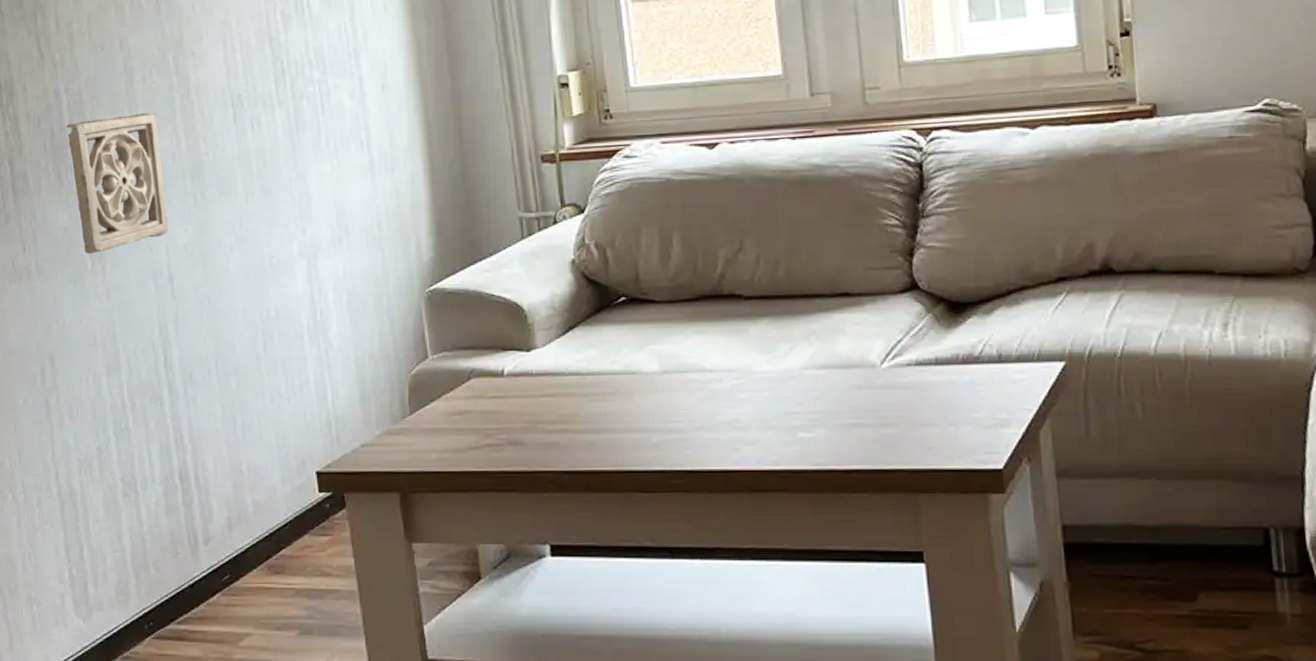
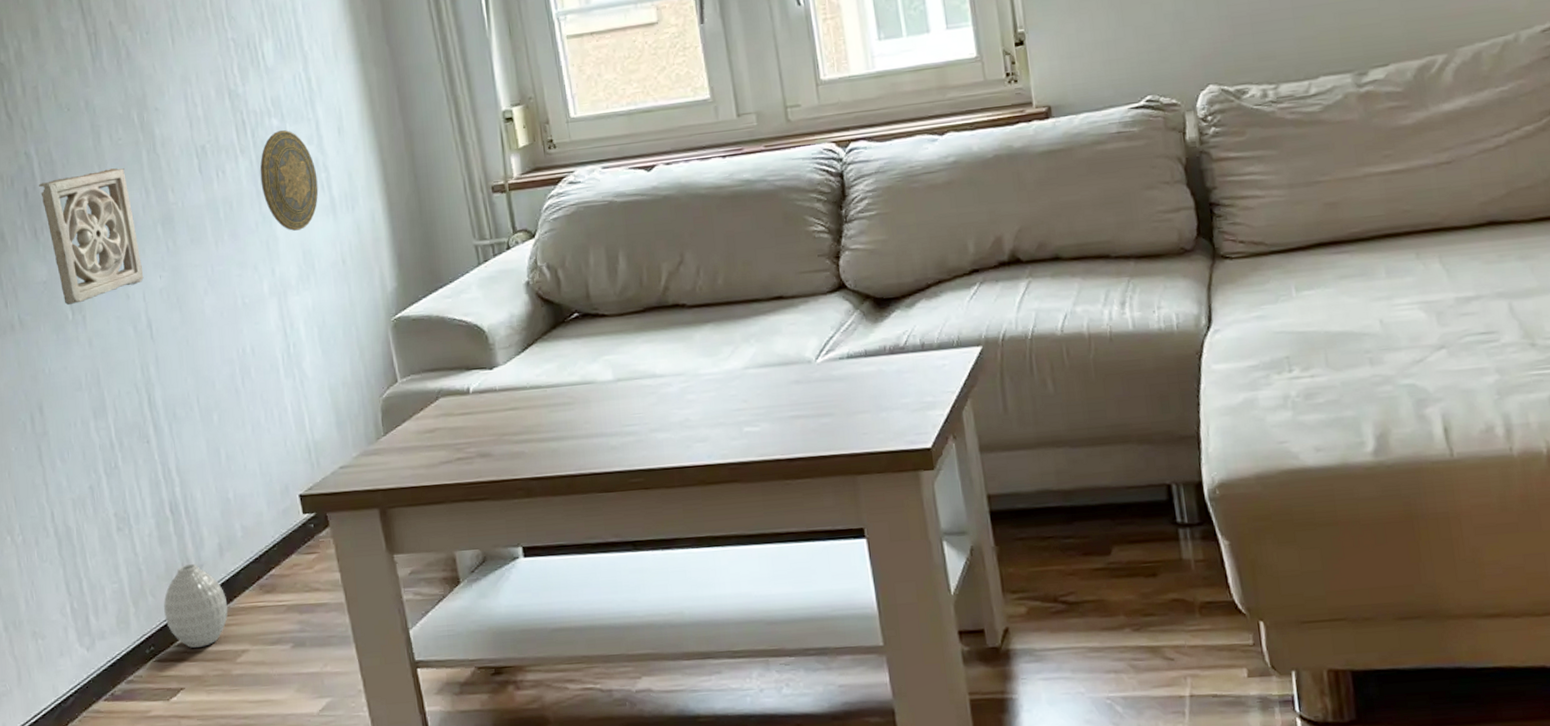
vase: none [166,538,234,628] -> present [164,564,228,649]
decorative plate: none [297,82,357,190] -> present [260,129,319,231]

